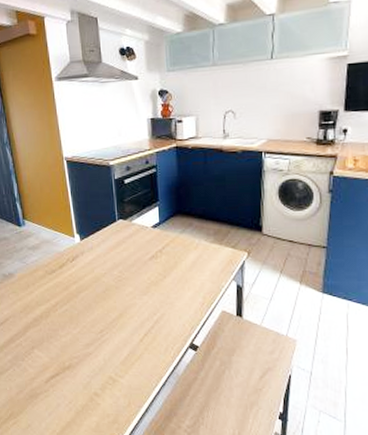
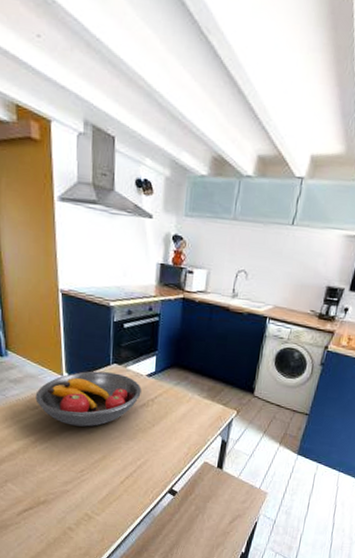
fruit bowl: none [52,228,149,285] -> present [35,371,141,427]

